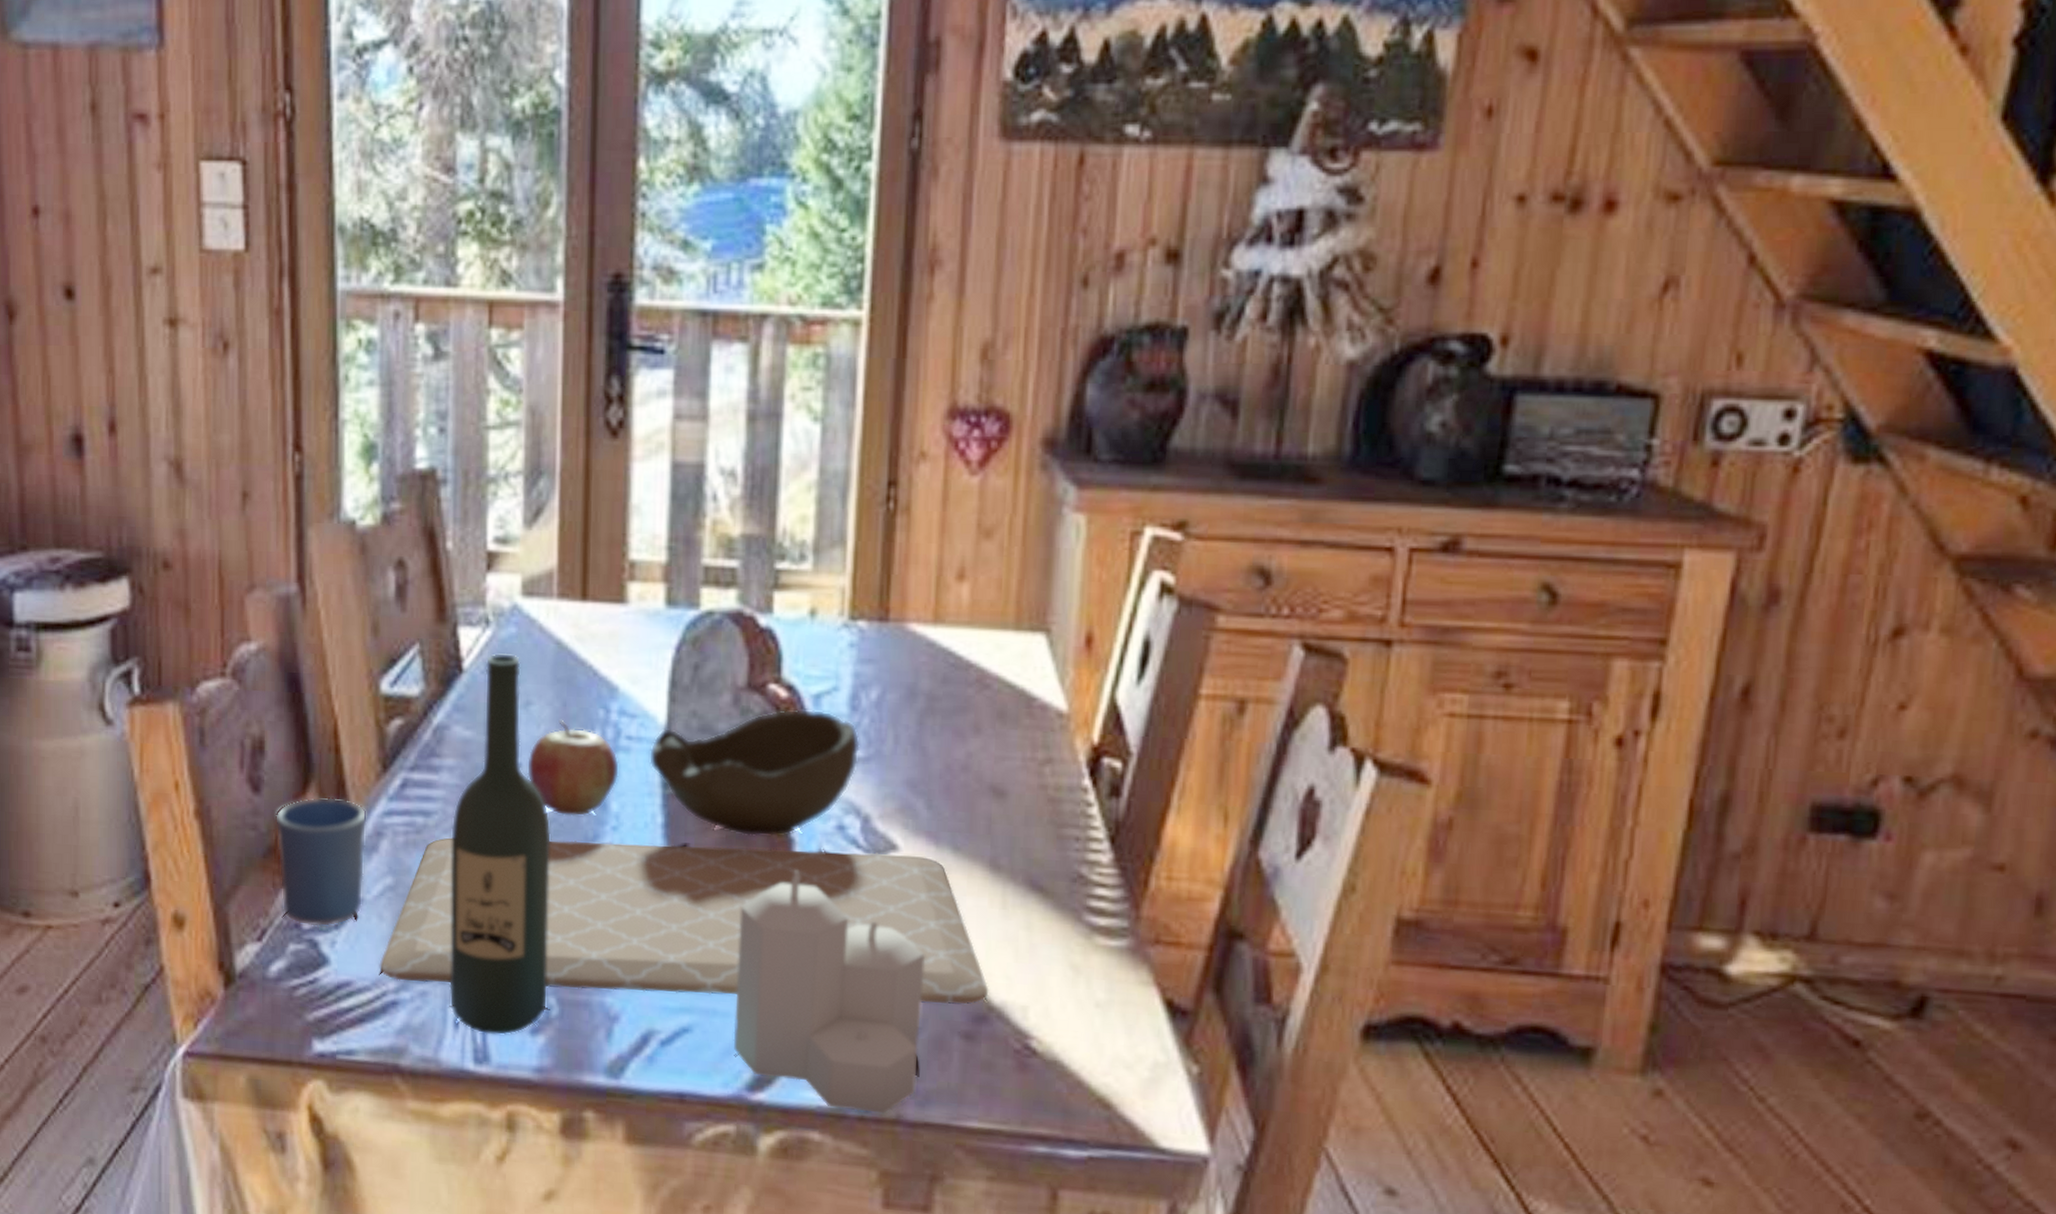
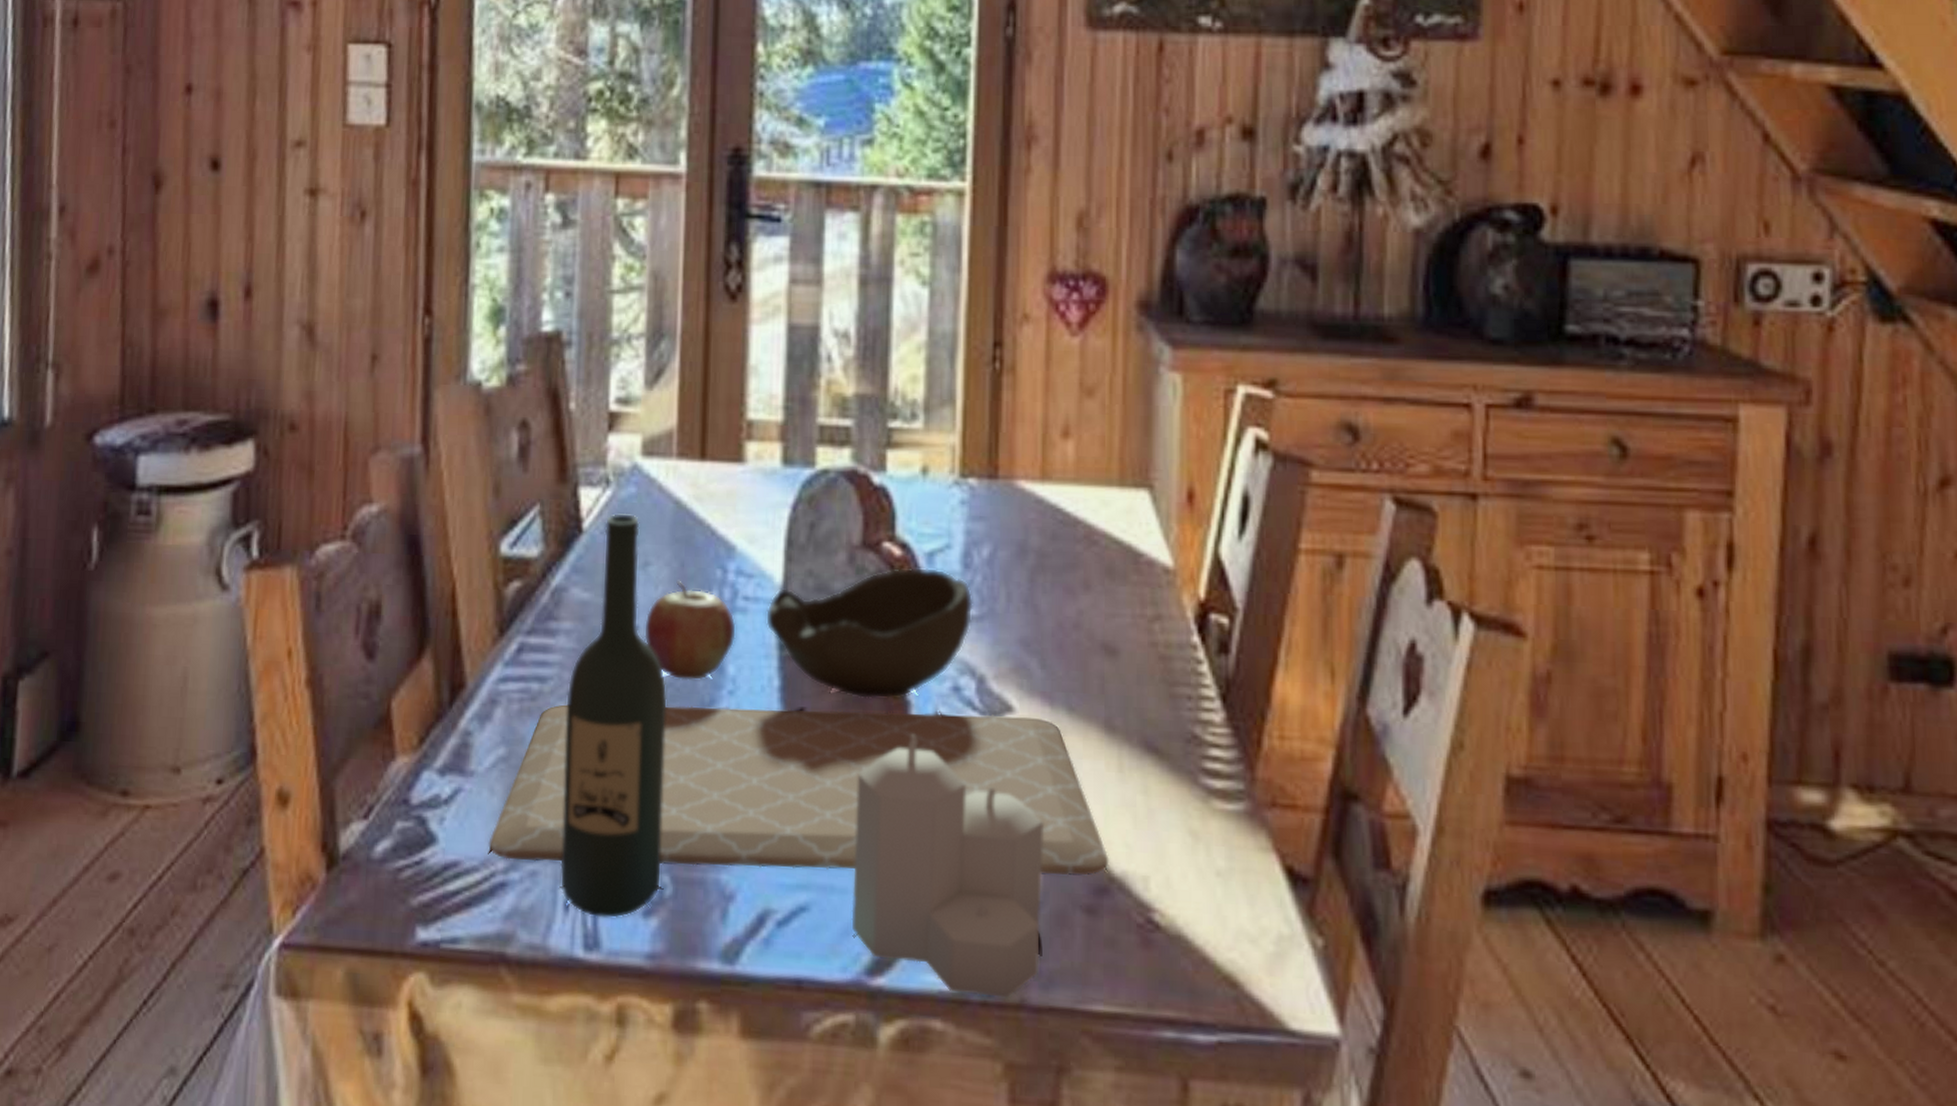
mug: present [274,796,367,927] -> none [387,662,482,803]

